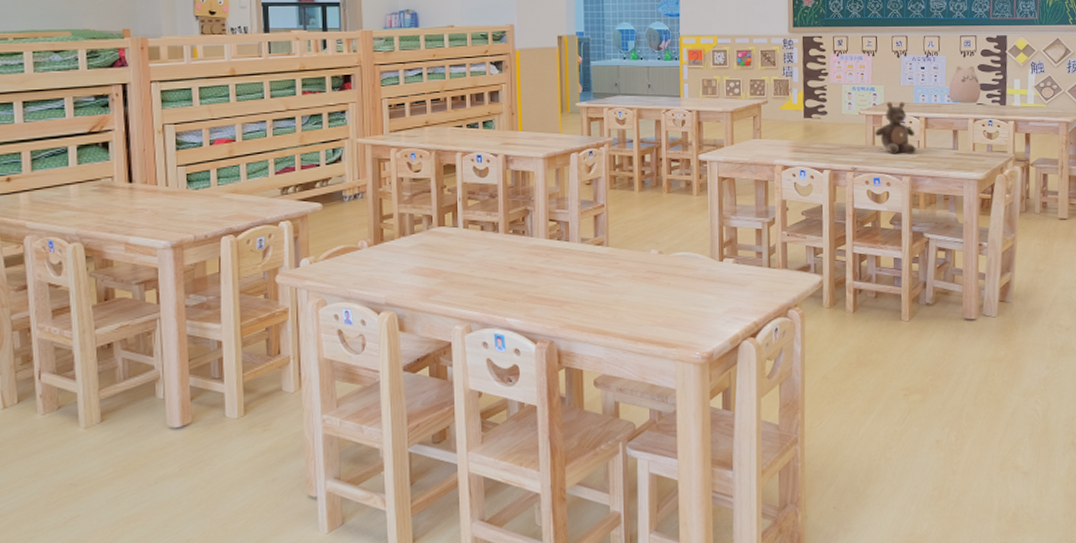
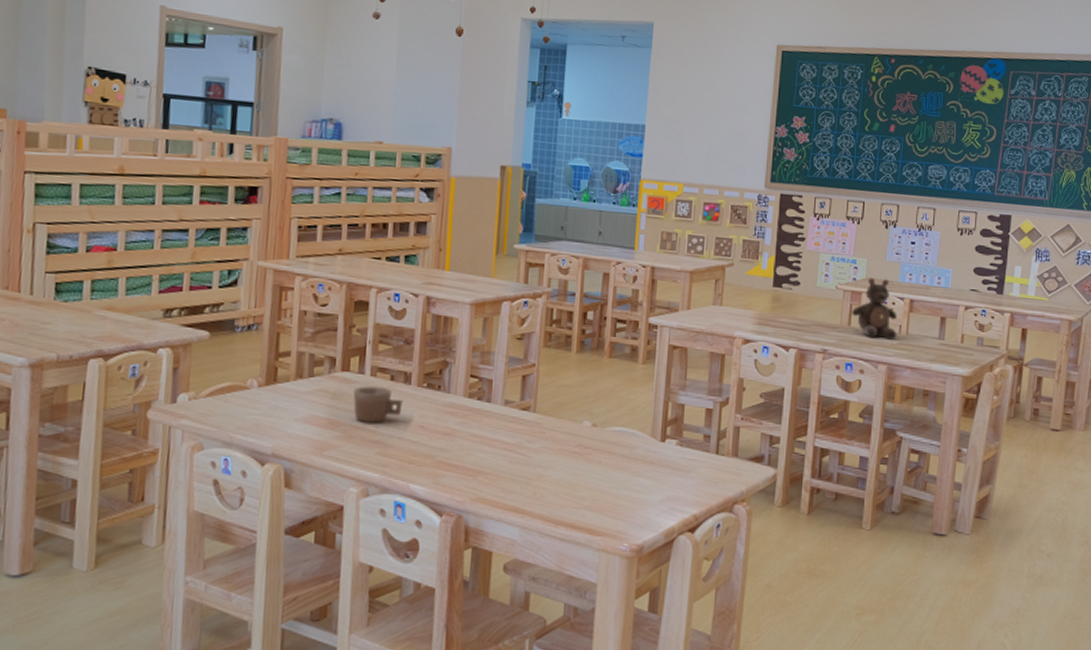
cup: none [449,237,494,269] -> present [353,386,403,423]
plush toy: present [948,65,981,104] -> none [939,244,976,289]

